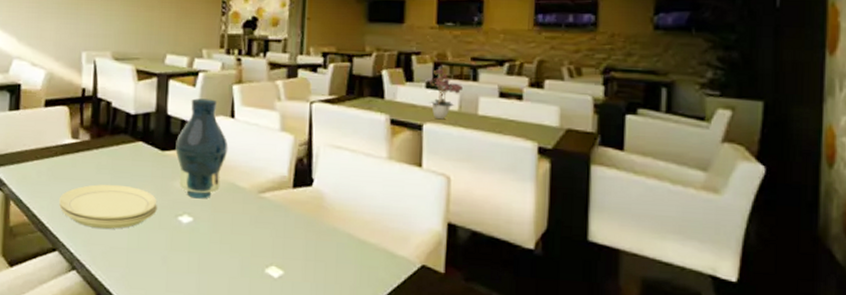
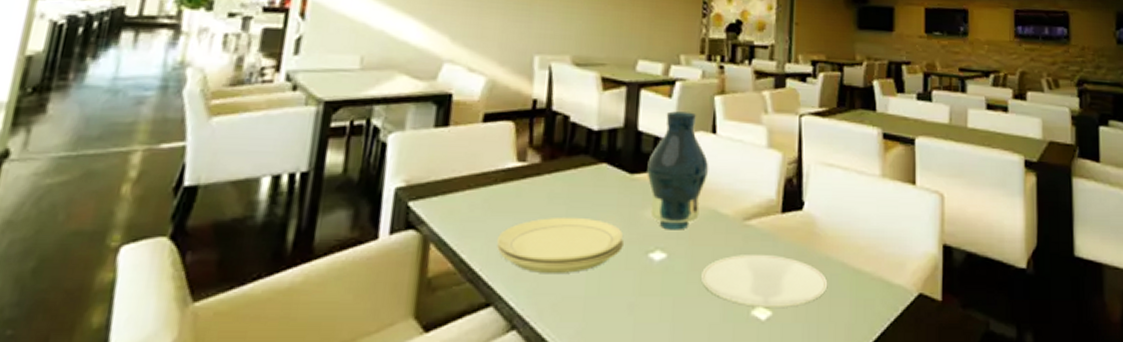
plate: none [221,222,335,269] -> present [700,254,828,307]
flower arrangement: present [429,69,464,120] -> none [920,80,953,133]

